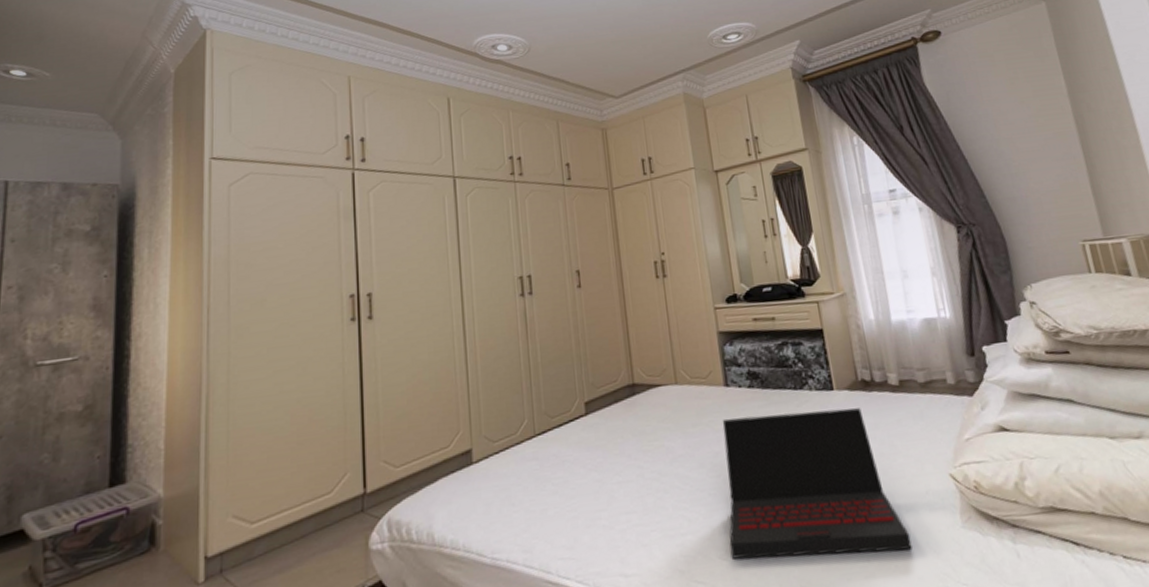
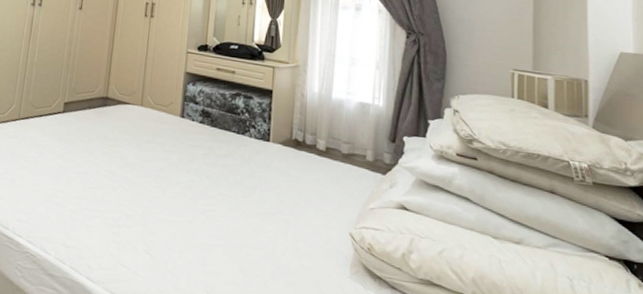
laptop: present [722,408,912,559] -> none [154,143,304,285]

